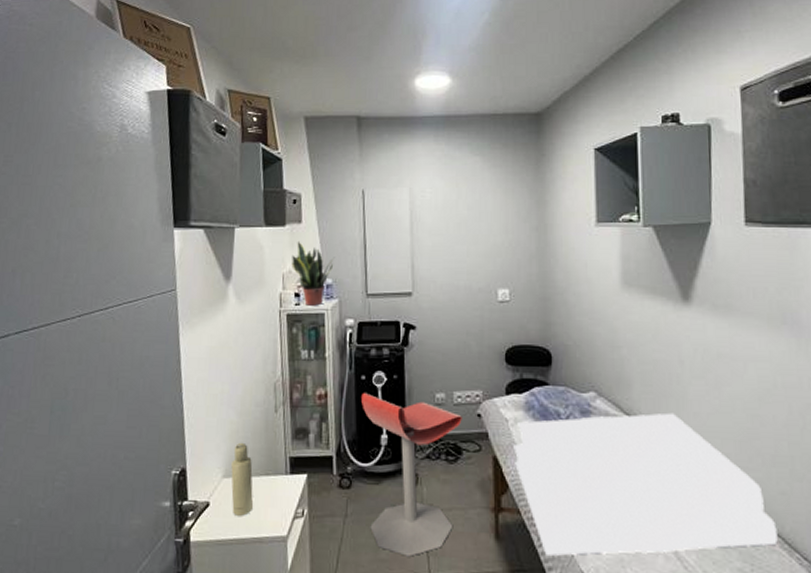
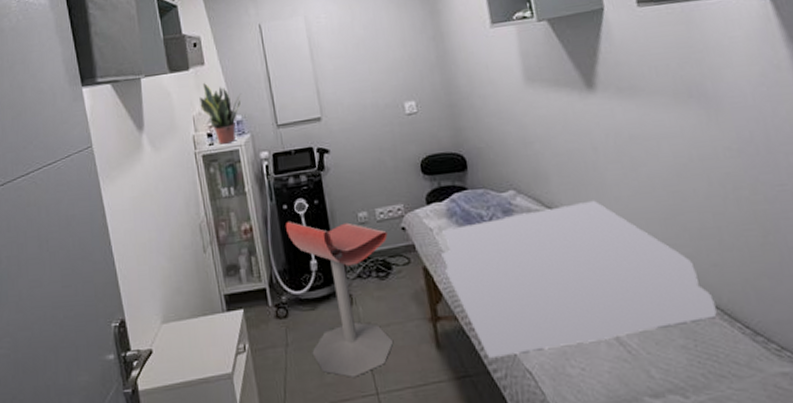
bottle: present [231,442,254,516] -> none [168,286,196,359]

